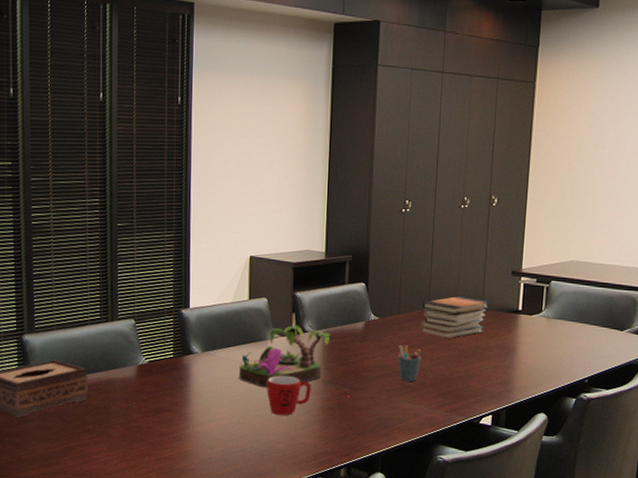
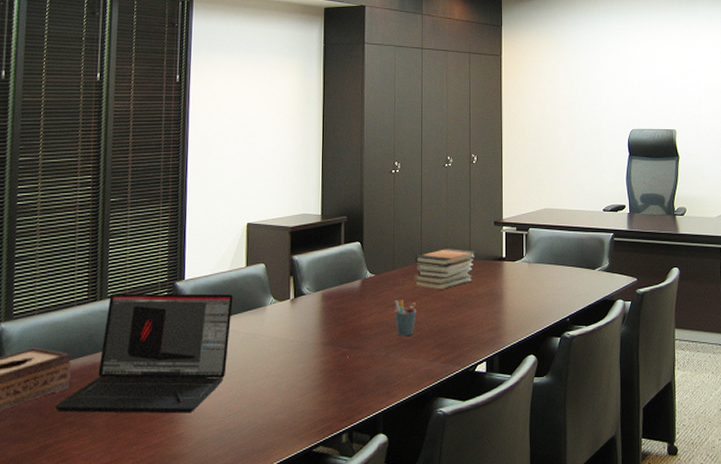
laptop: none [75,316,236,433] -> present [54,293,233,414]
plant: present [239,325,332,388] -> none [236,288,330,357]
mug: present [267,375,311,416] -> none [265,342,310,385]

